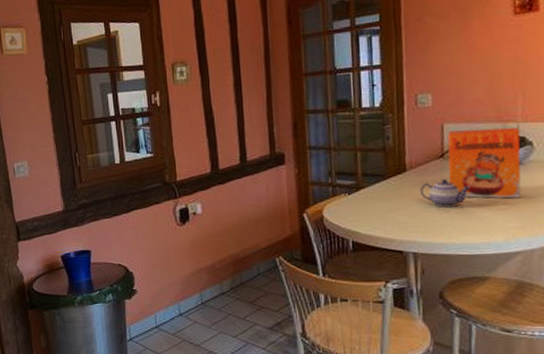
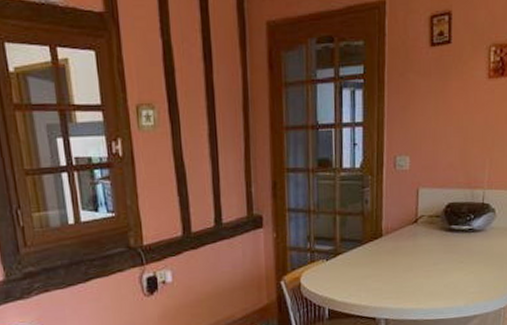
teapot: present [420,179,471,208] -> none [394,245,440,274]
cereal box: present [447,127,521,199] -> none [420,194,485,265]

